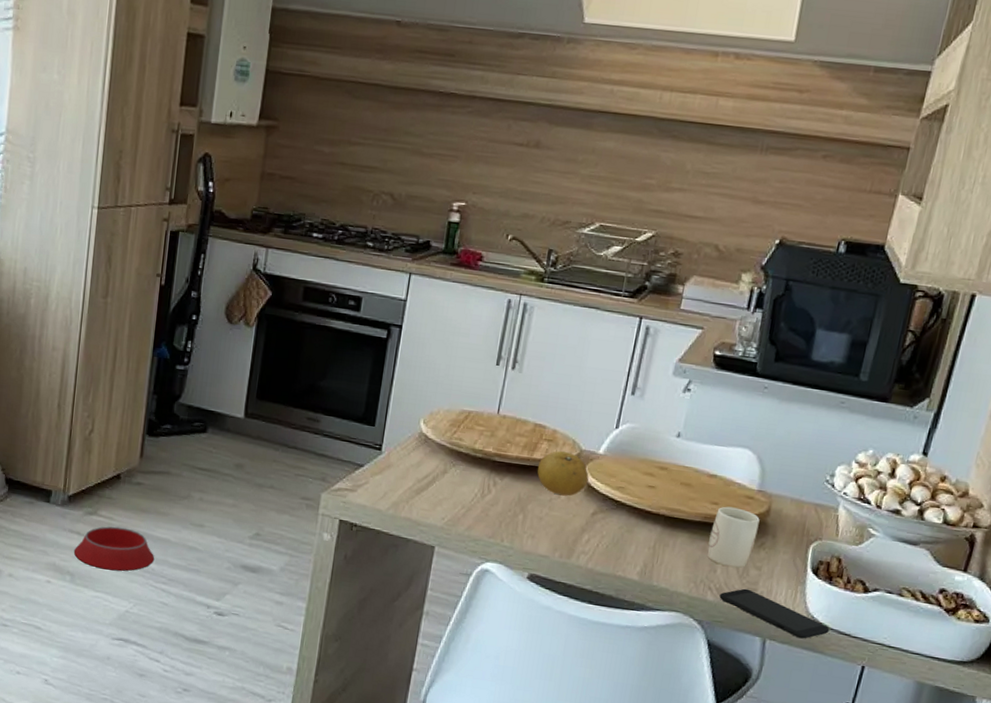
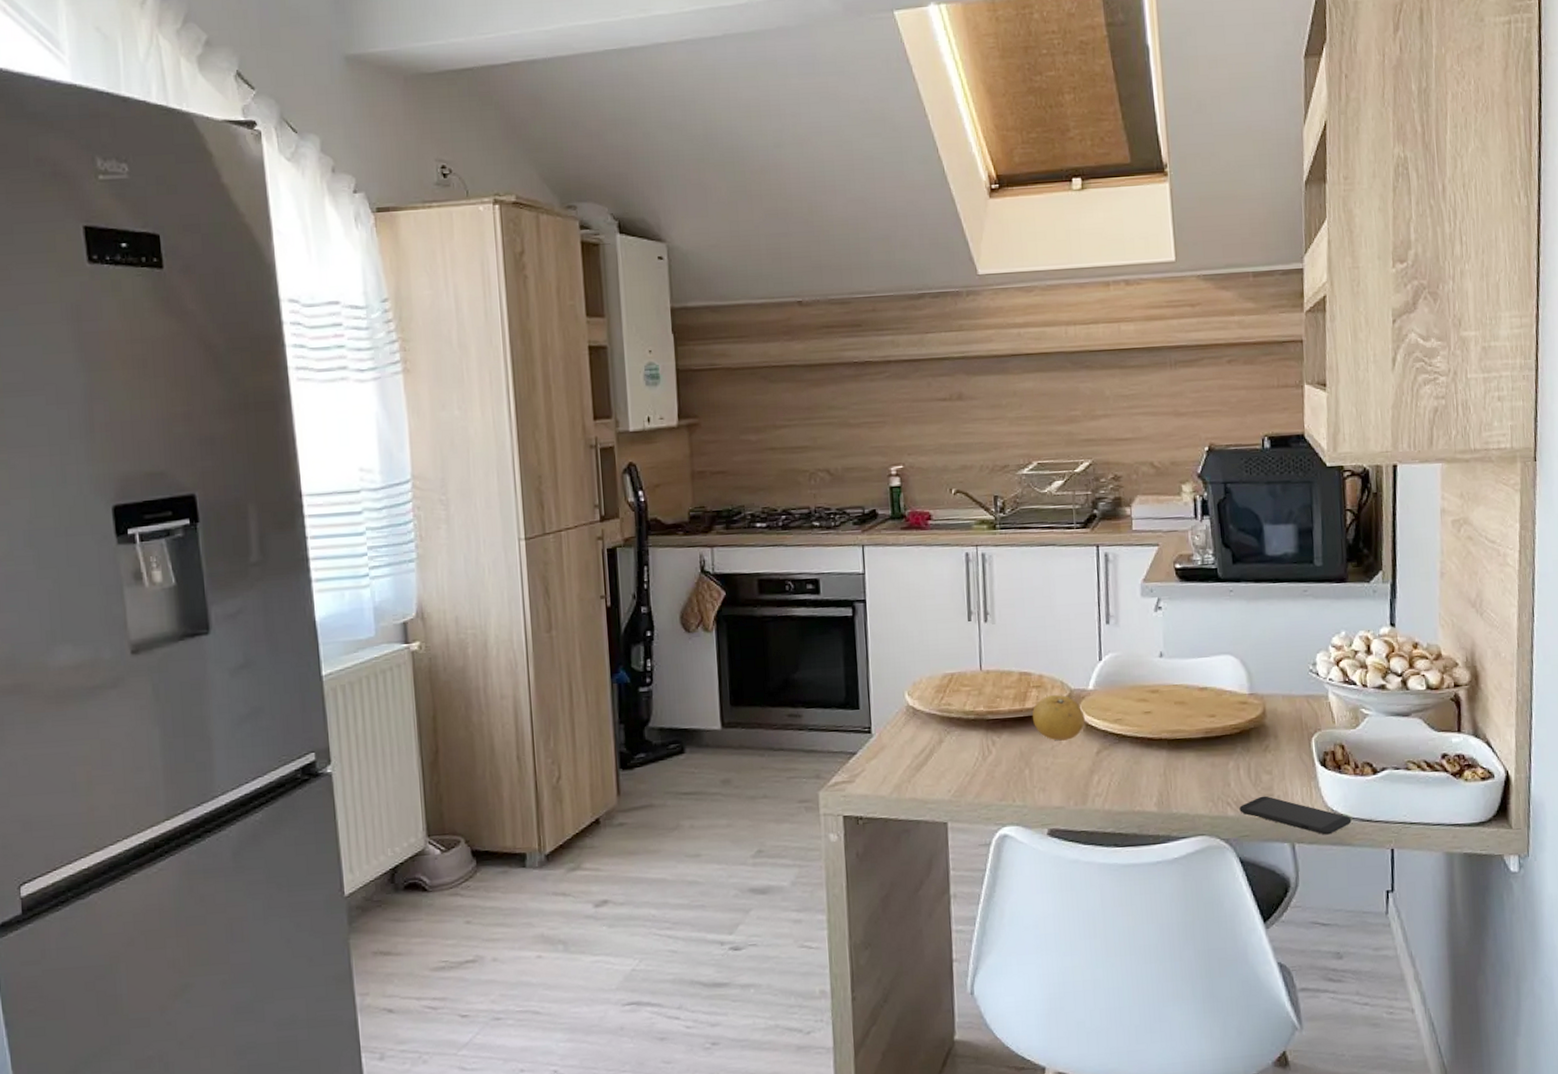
pet bowl: present [73,526,155,571] -> none [562,876,654,929]
mug: present [707,506,760,569] -> none [1215,715,1260,778]

